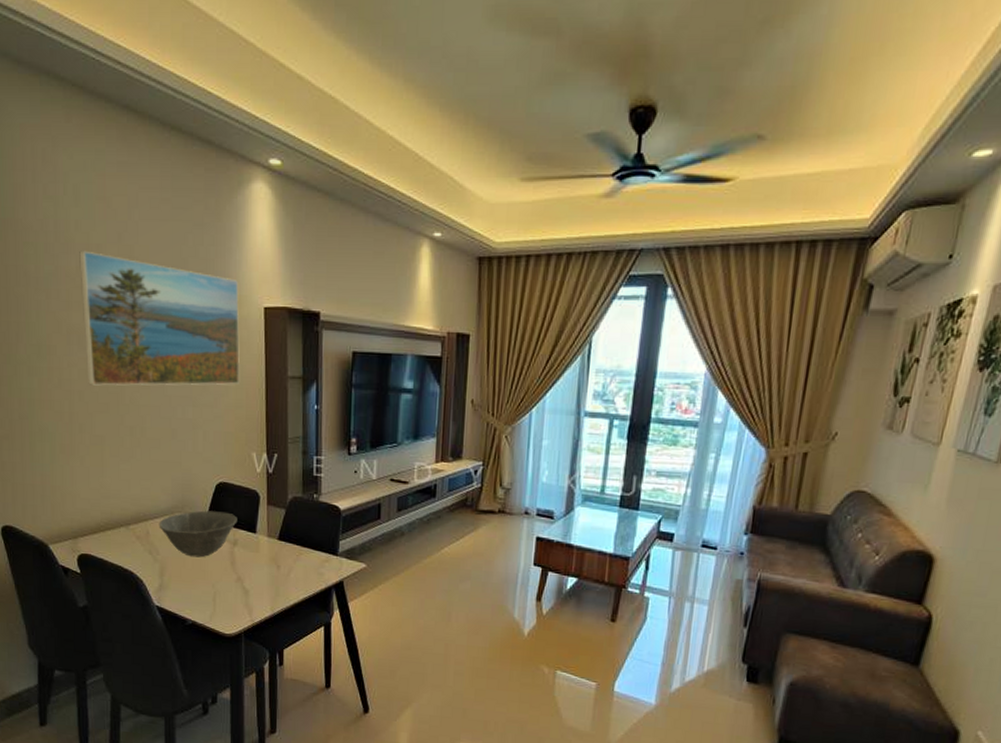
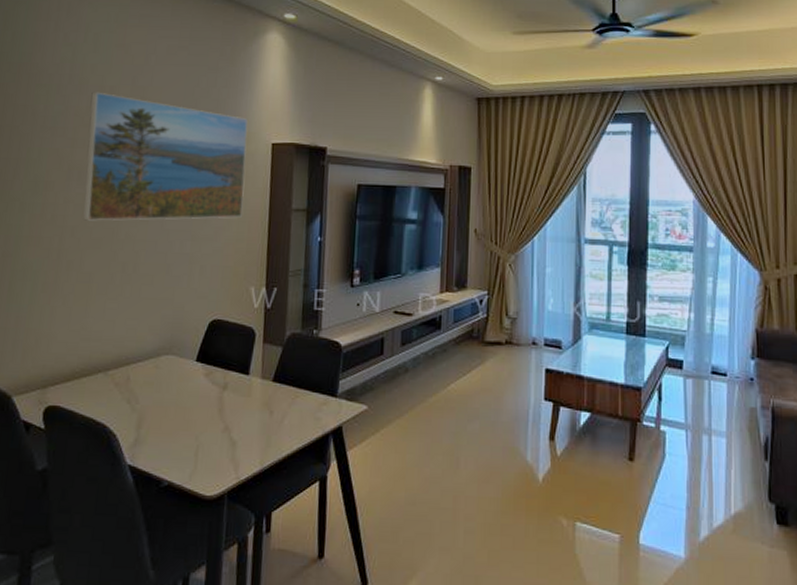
bowl: present [159,510,237,558] -> none [141,351,230,405]

